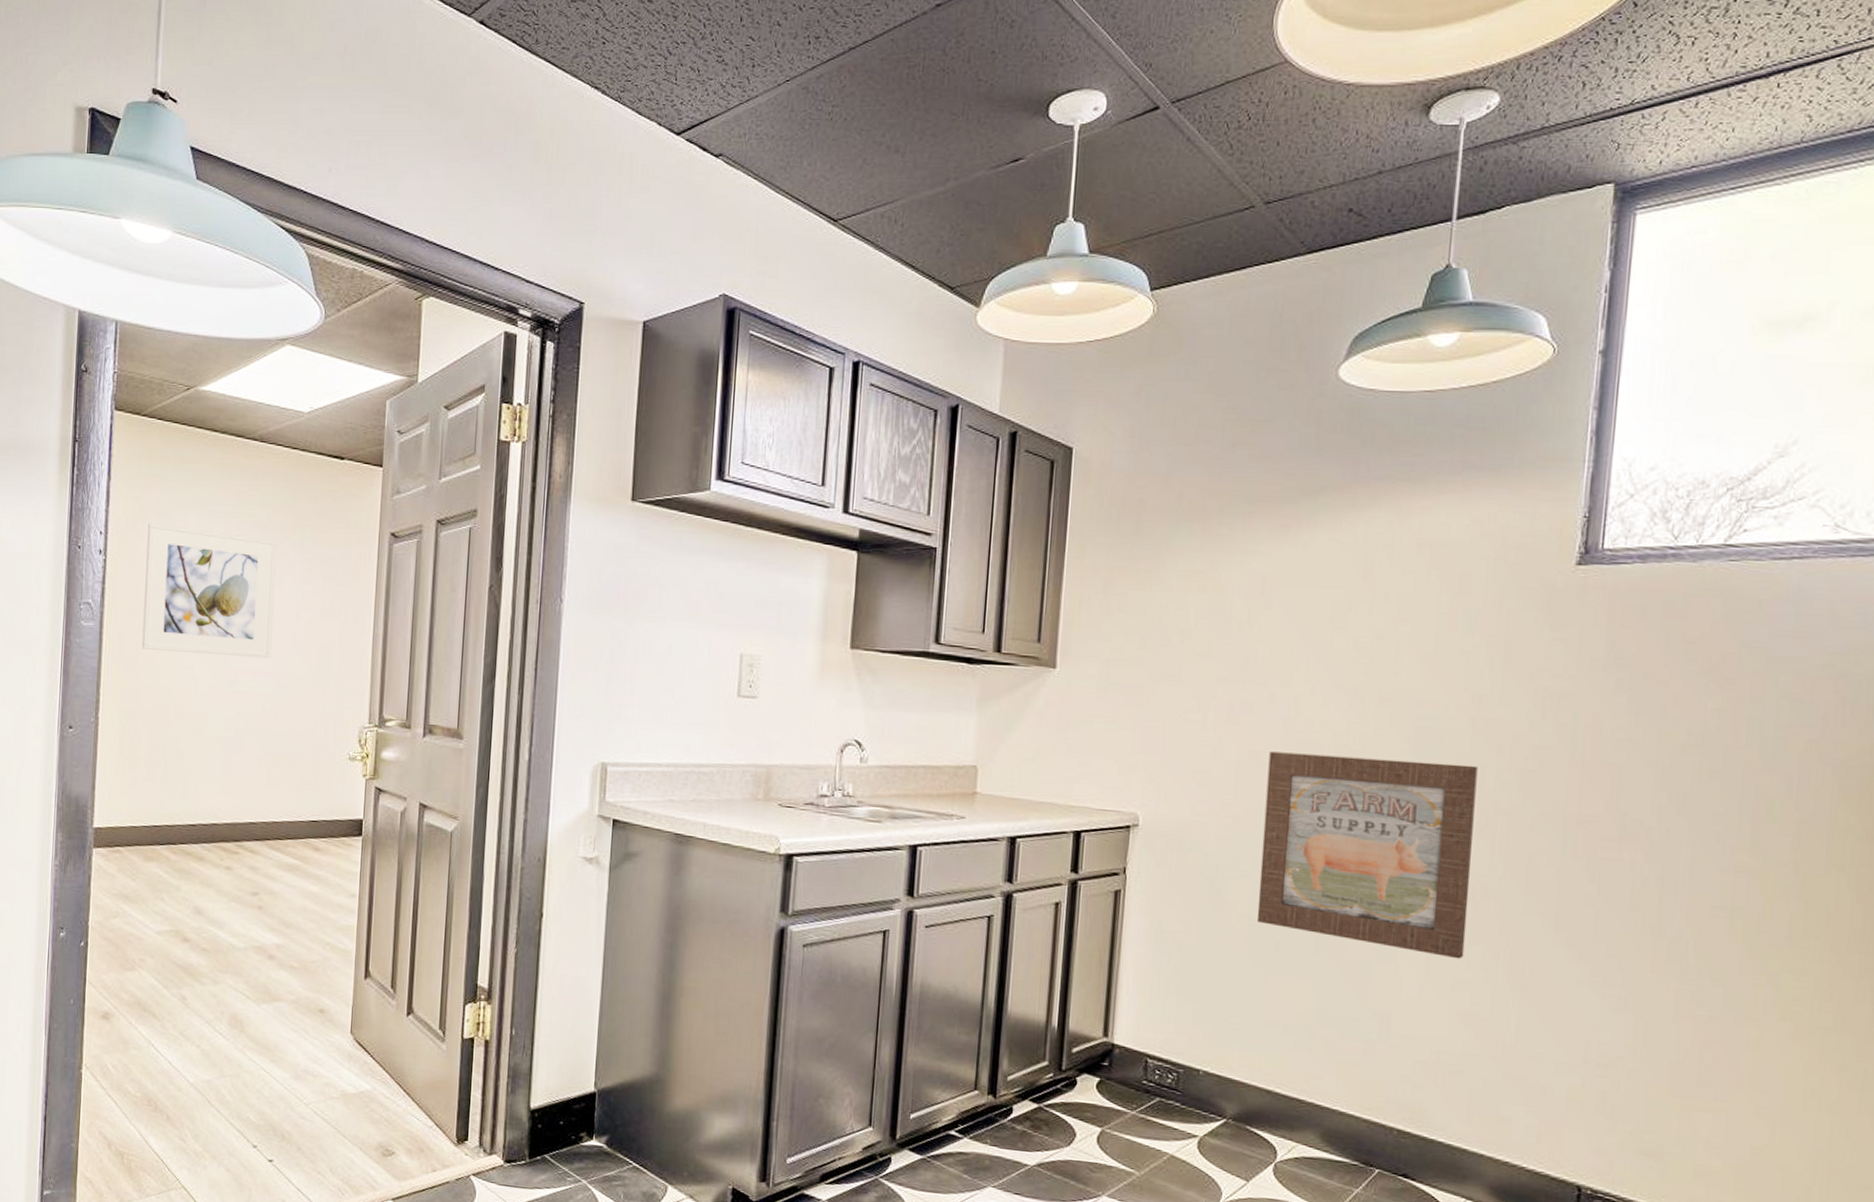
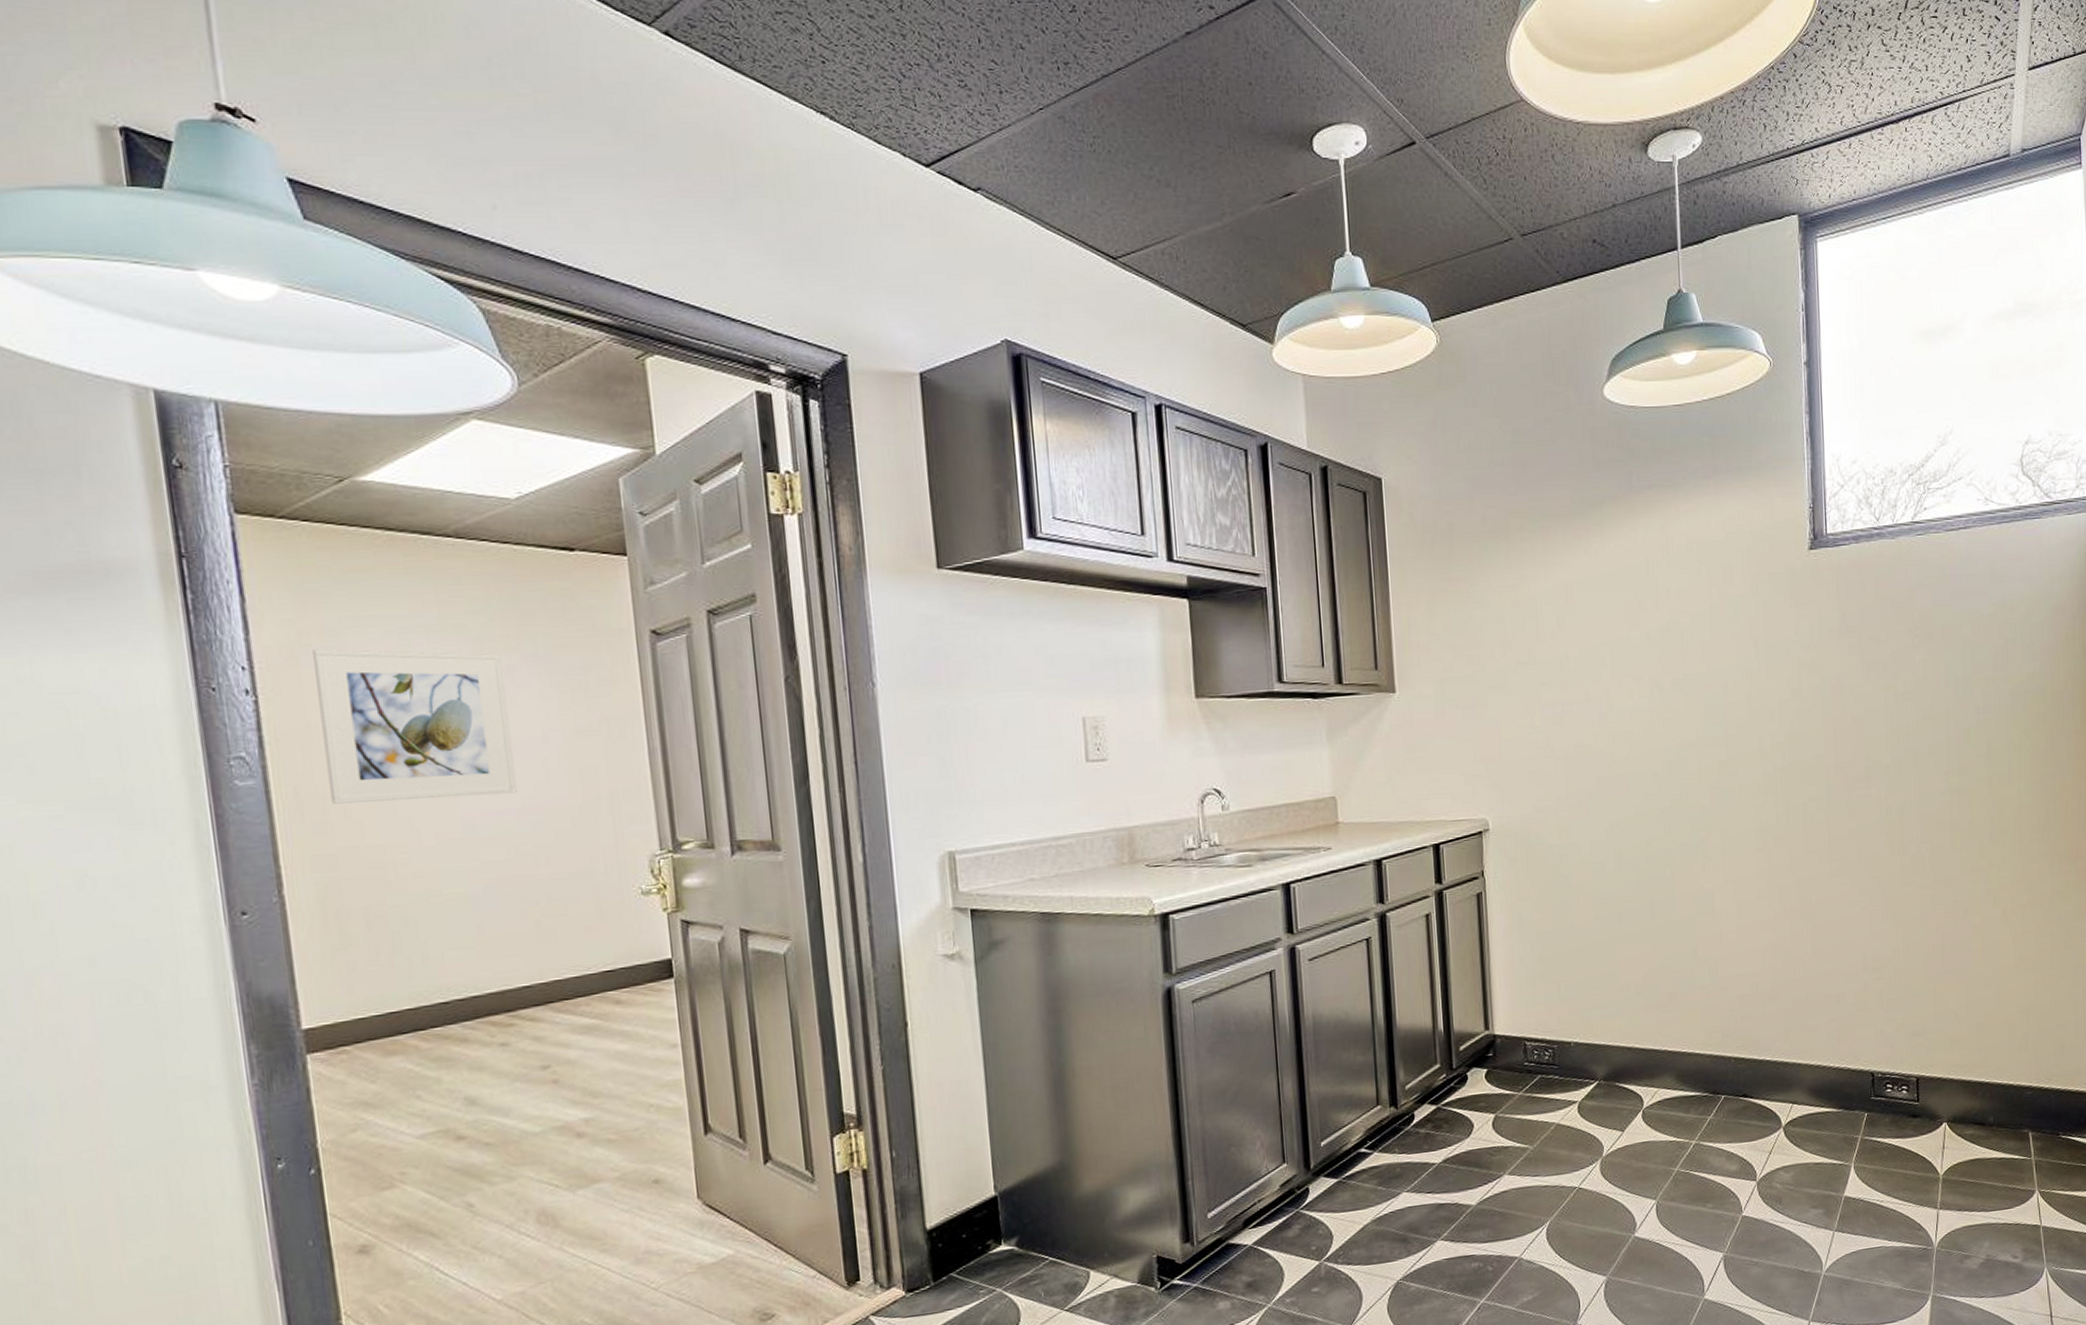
wall art: present [1257,751,1478,959] -> none [1591,733,1766,902]

